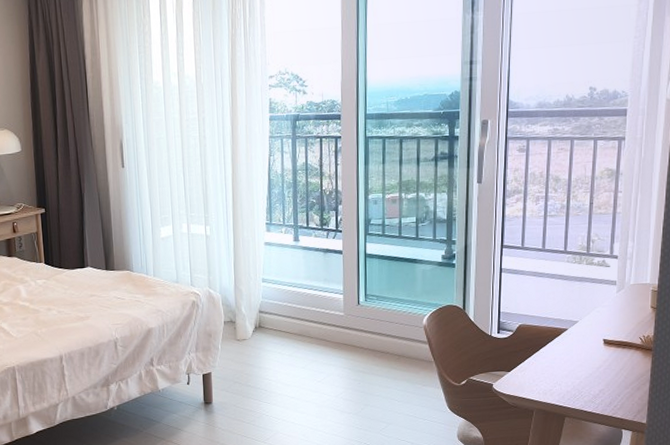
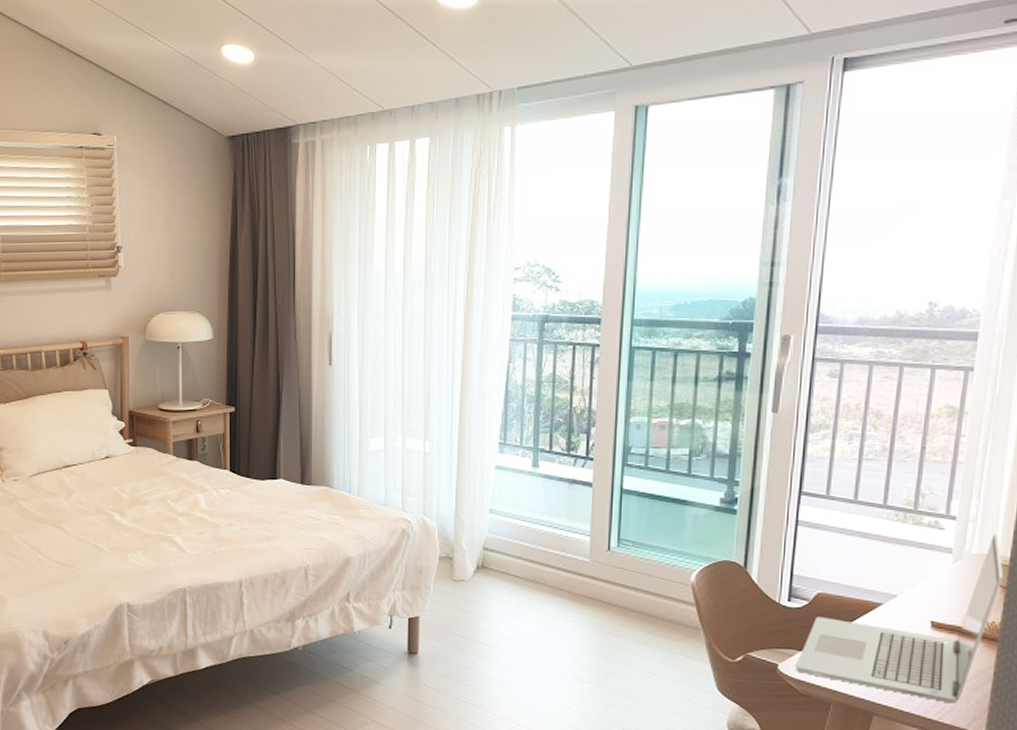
laptop: none [506,267,654,402] -> present [795,534,1004,704]

